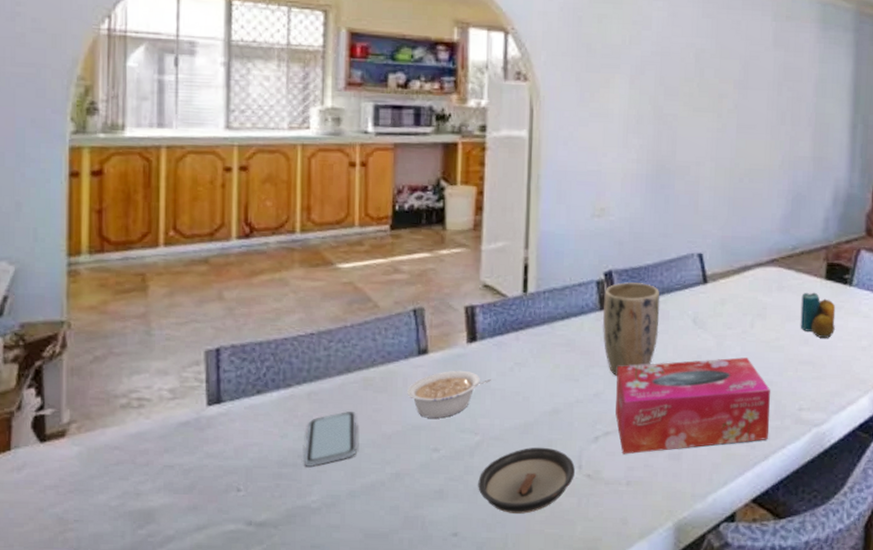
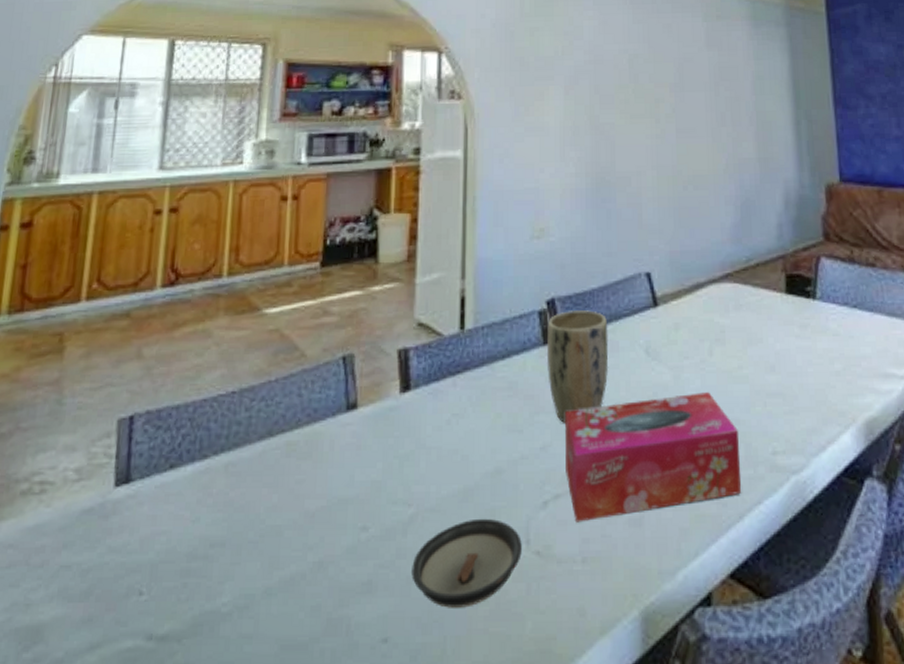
smartphone: present [304,410,357,467] -> none [216,484,277,558]
legume: present [407,370,491,418] -> none [334,426,426,488]
candle: present [800,292,836,338] -> none [762,309,803,363]

